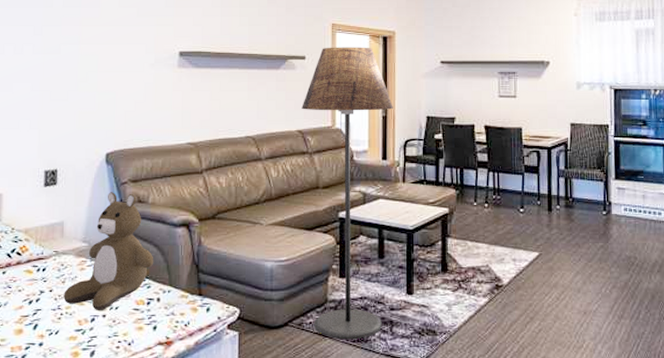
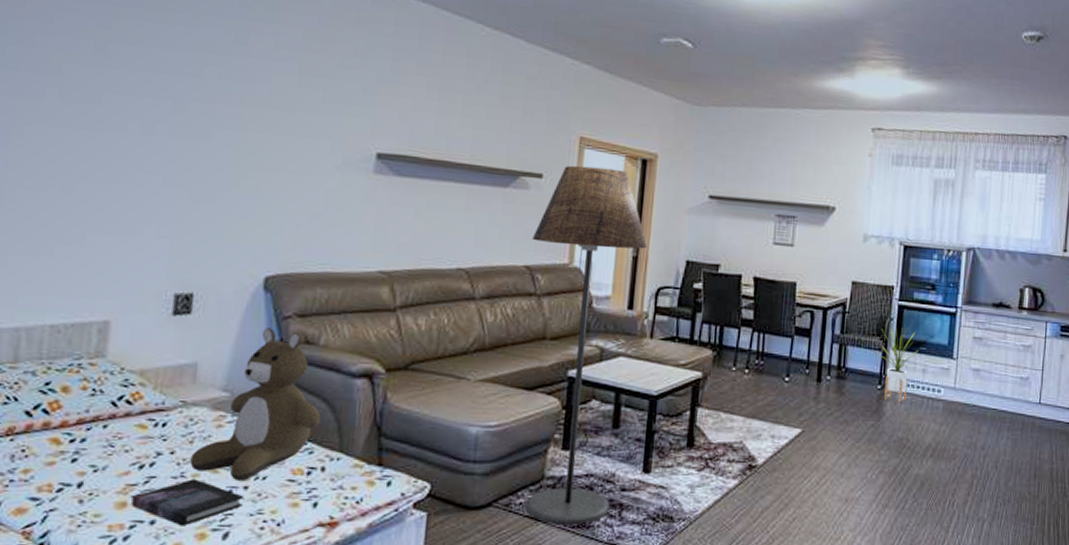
book: none [26,310,103,347] -> present [131,479,244,526]
house plant: none [601,159,637,226] -> present [880,326,918,403]

